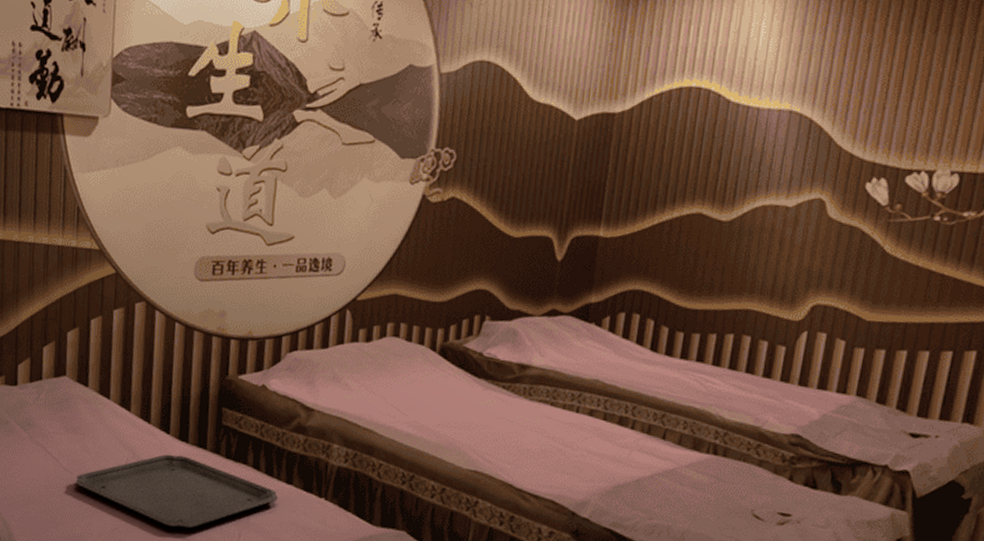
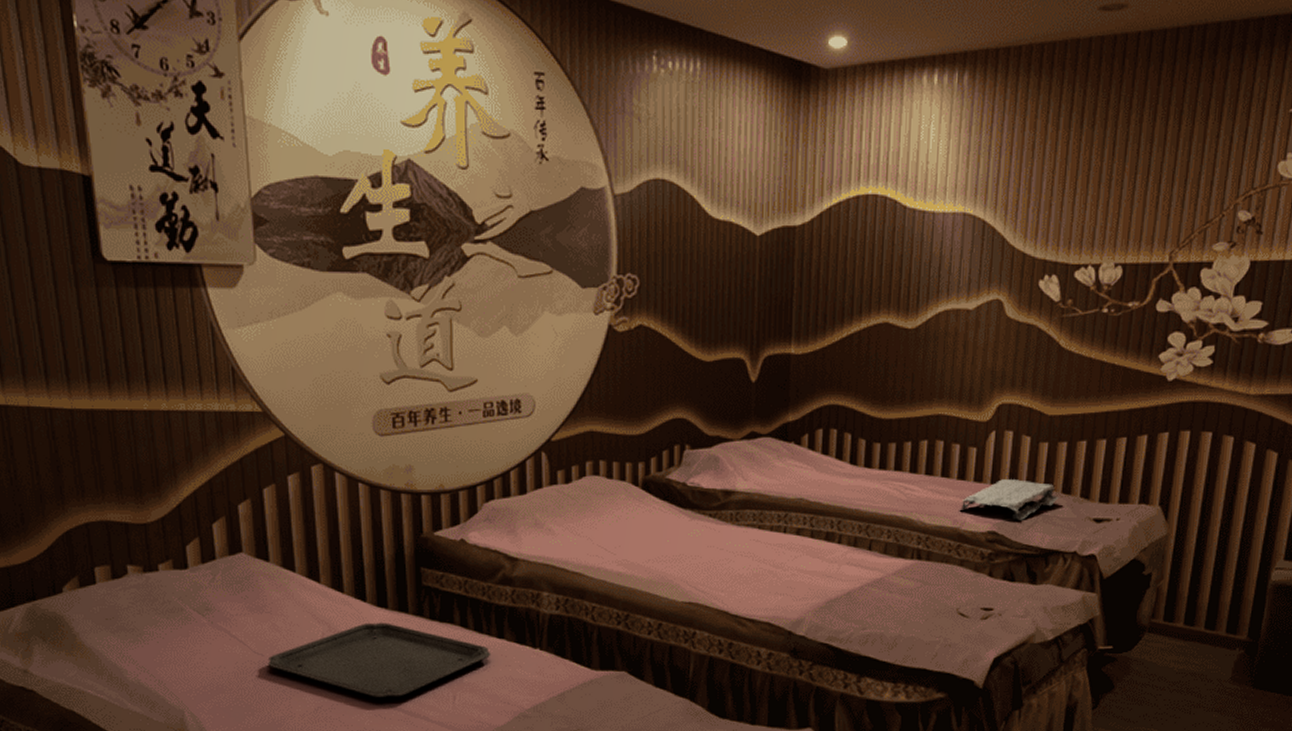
stone plaque: none [762,381,873,427] -> present [959,479,1059,521]

